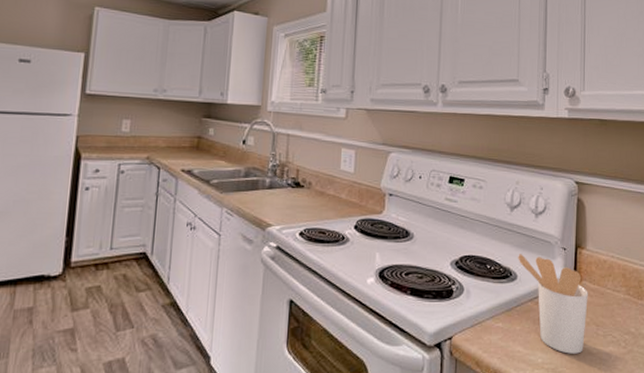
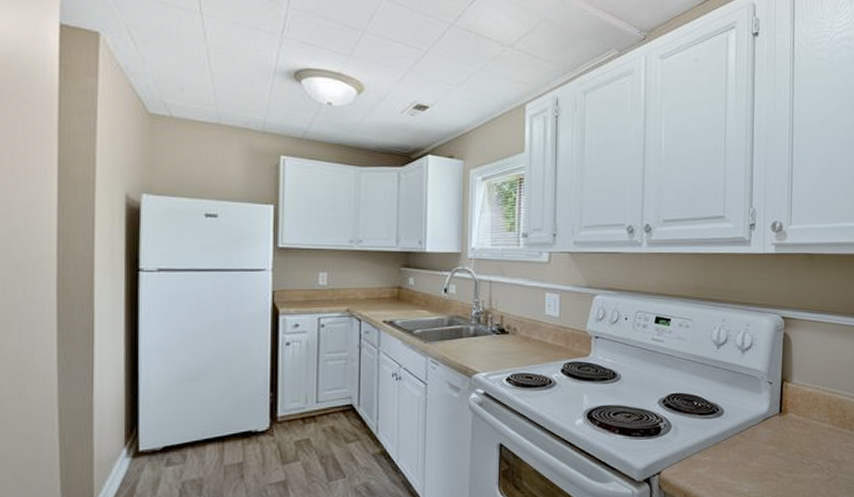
utensil holder: present [518,254,588,354] -> none [724,390,794,483]

